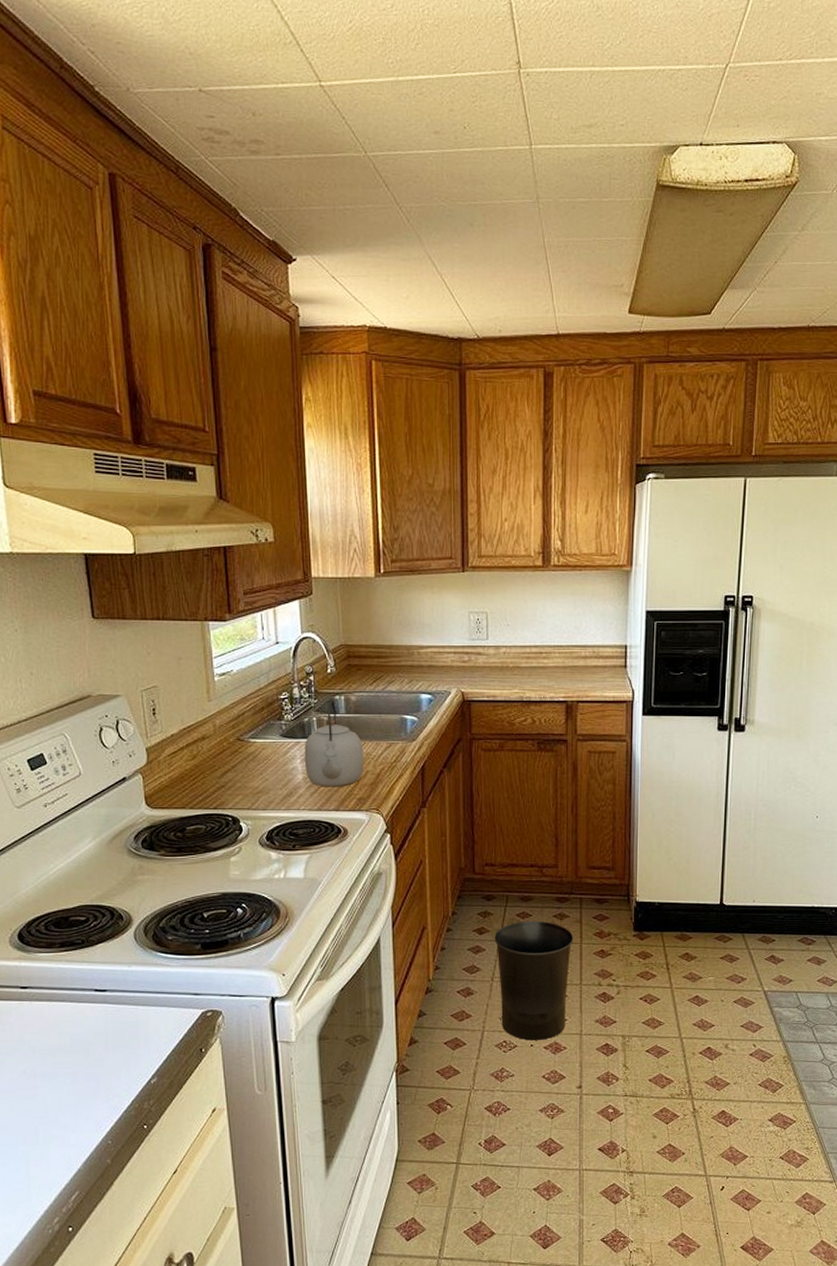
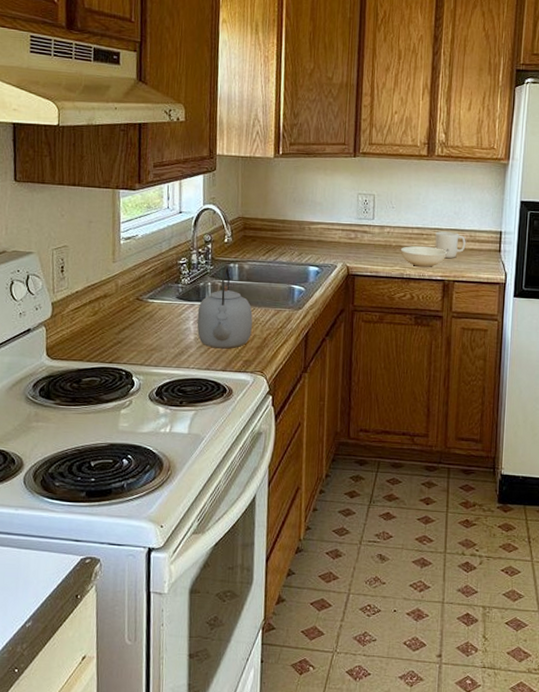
waste bin: present [494,920,574,1040] -> none [364,487,441,606]
bowl: none [518,665,569,689] -> present [400,245,447,268]
mug: none [555,649,589,678] -> present [434,231,466,259]

